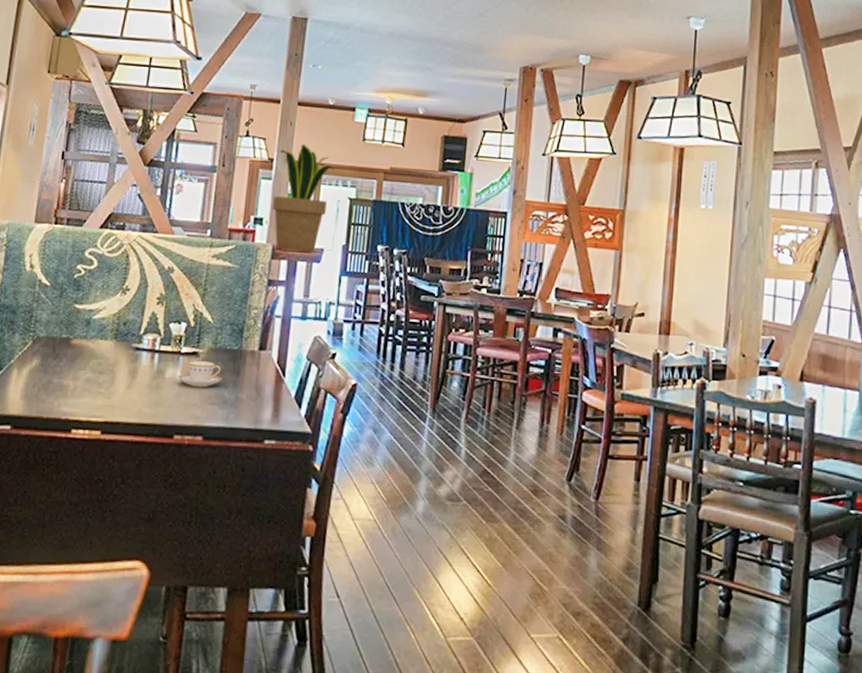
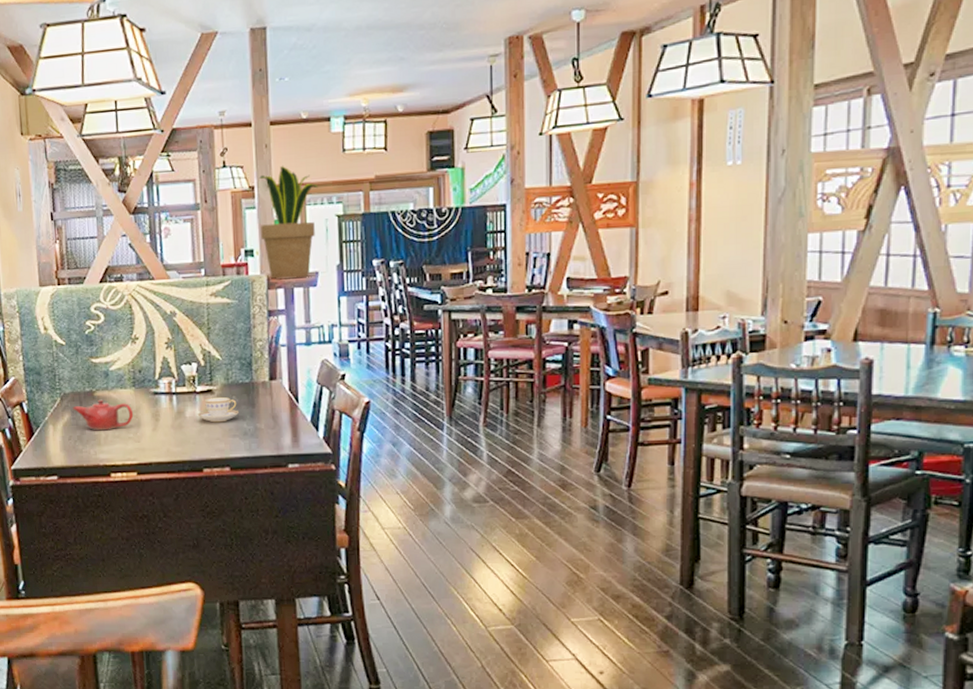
teapot: none [44,348,110,381] -> present [72,399,134,430]

